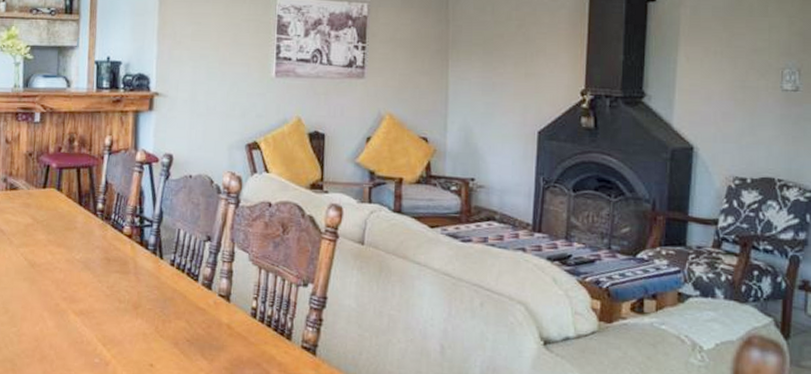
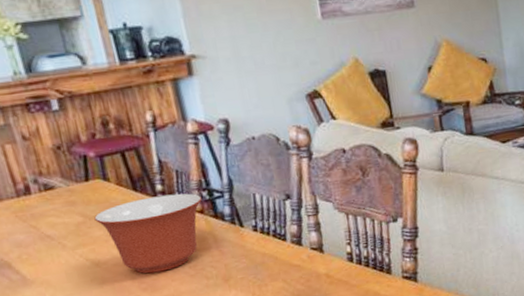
mixing bowl: none [41,213,133,286] -> present [94,193,202,274]

